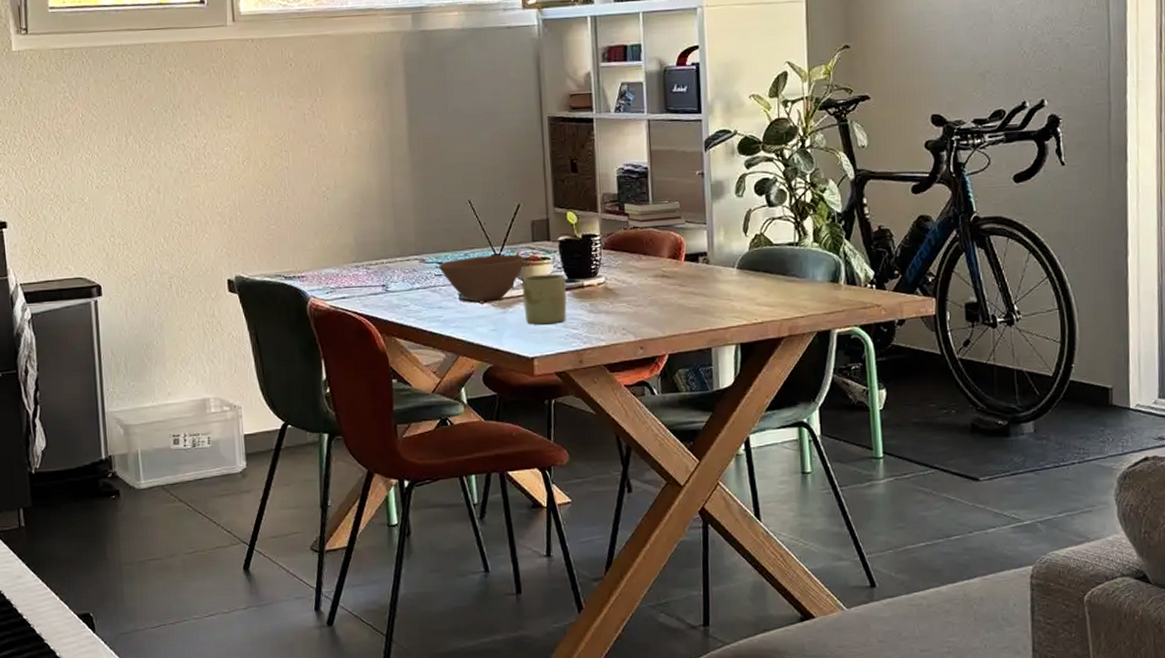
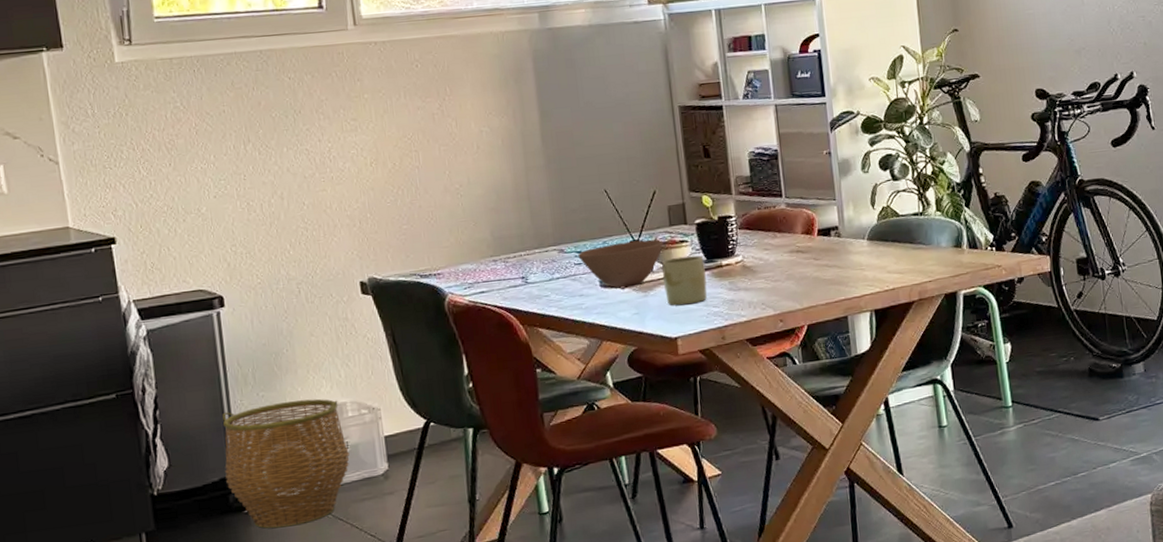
basket: none [95,392,210,516] -> present [222,398,349,529]
books: present [623,200,686,229] -> none [756,180,816,208]

